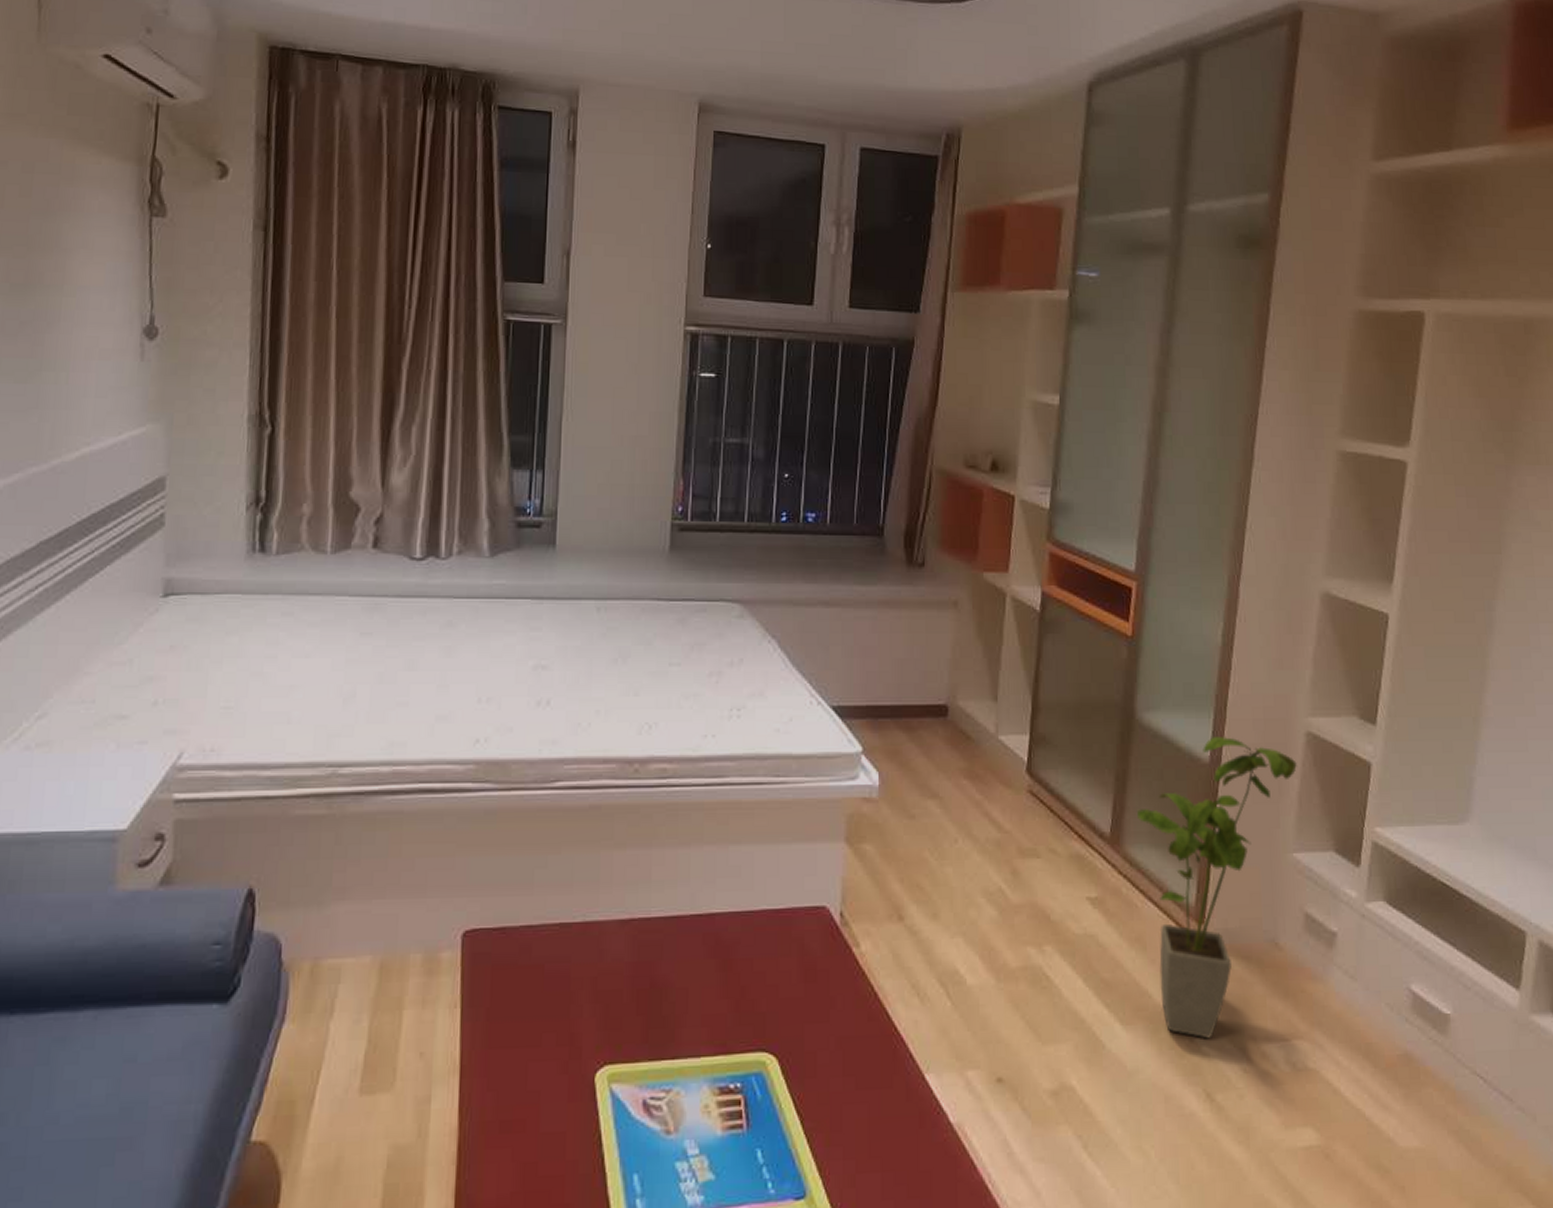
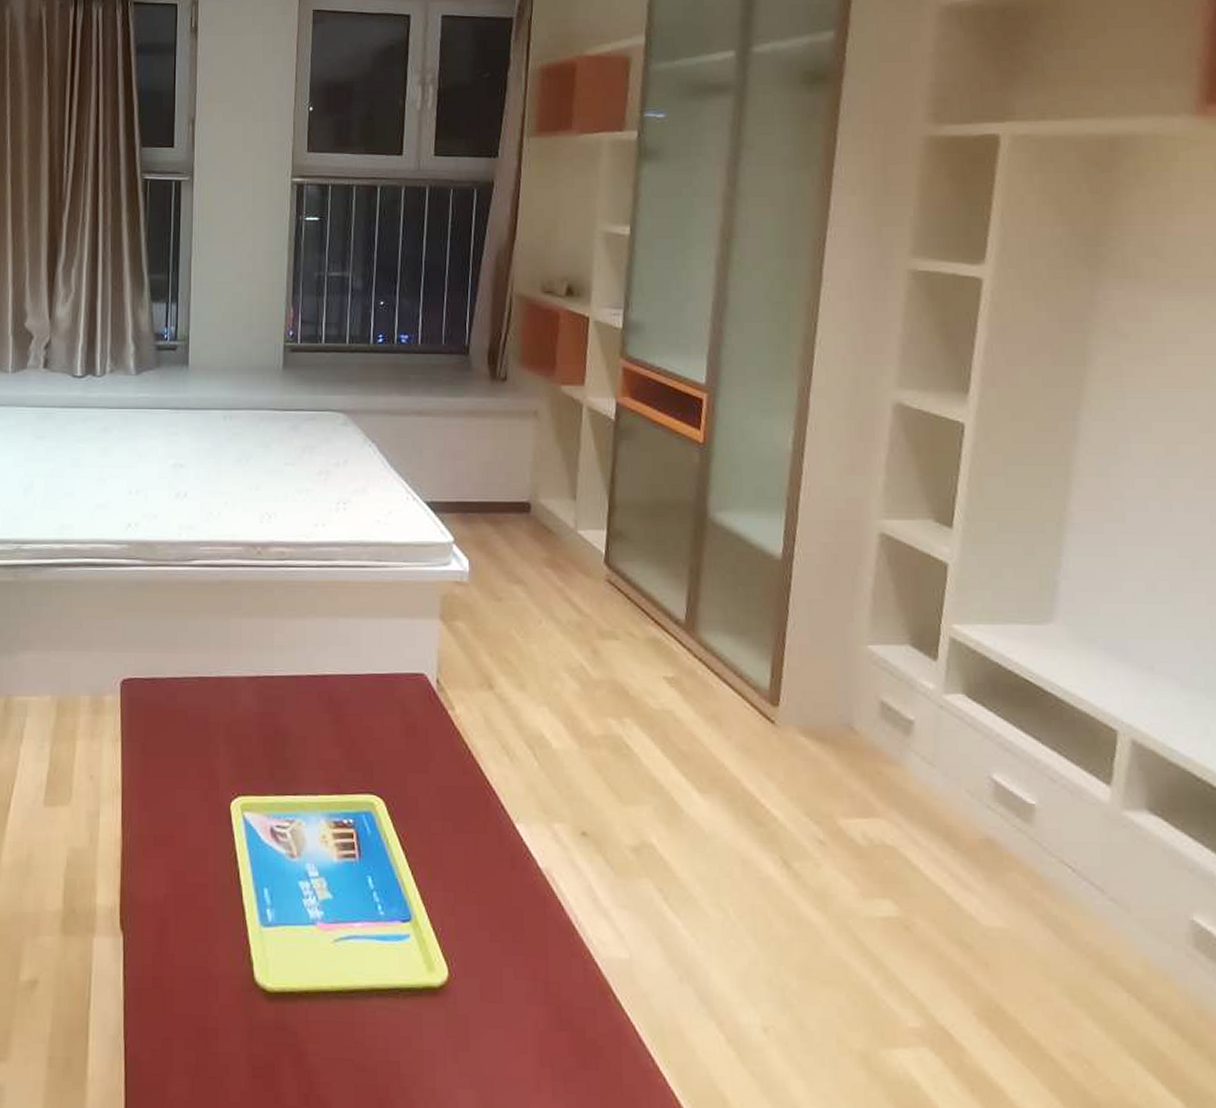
house plant: present [1137,737,1297,1039] -> none [711,536,871,811]

